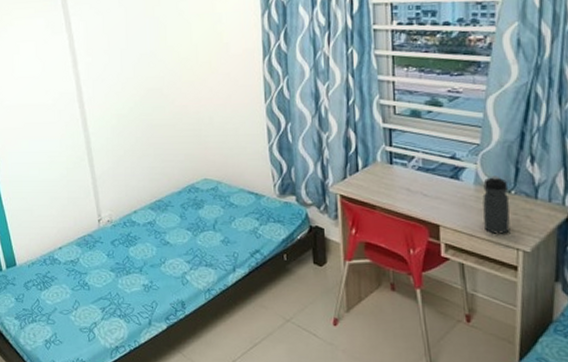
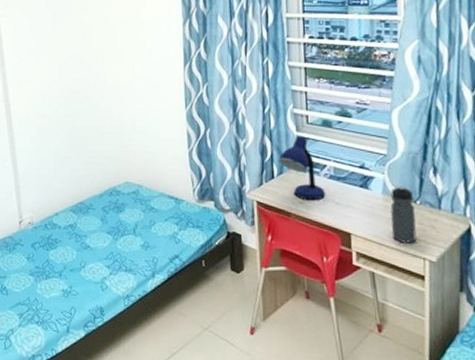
desk lamp: none [363,127,414,193] -> present [278,136,326,201]

